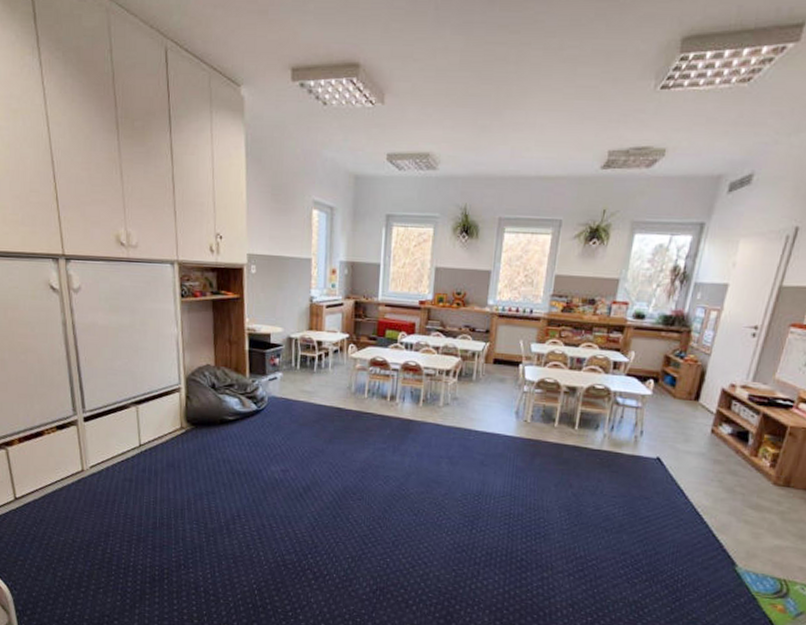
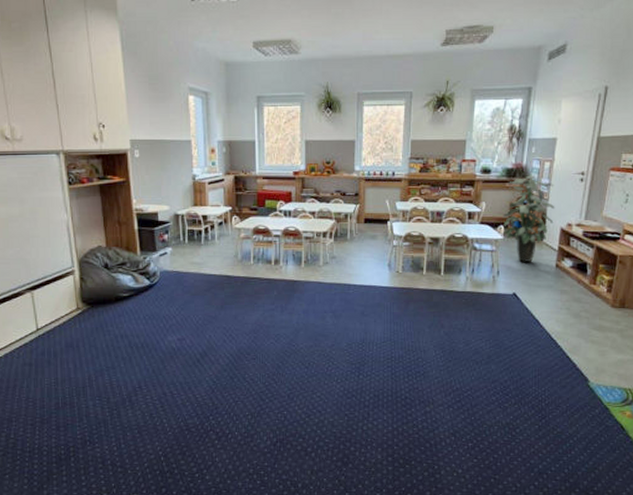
indoor plant: none [649,324,720,424] -> present [501,175,555,262]

